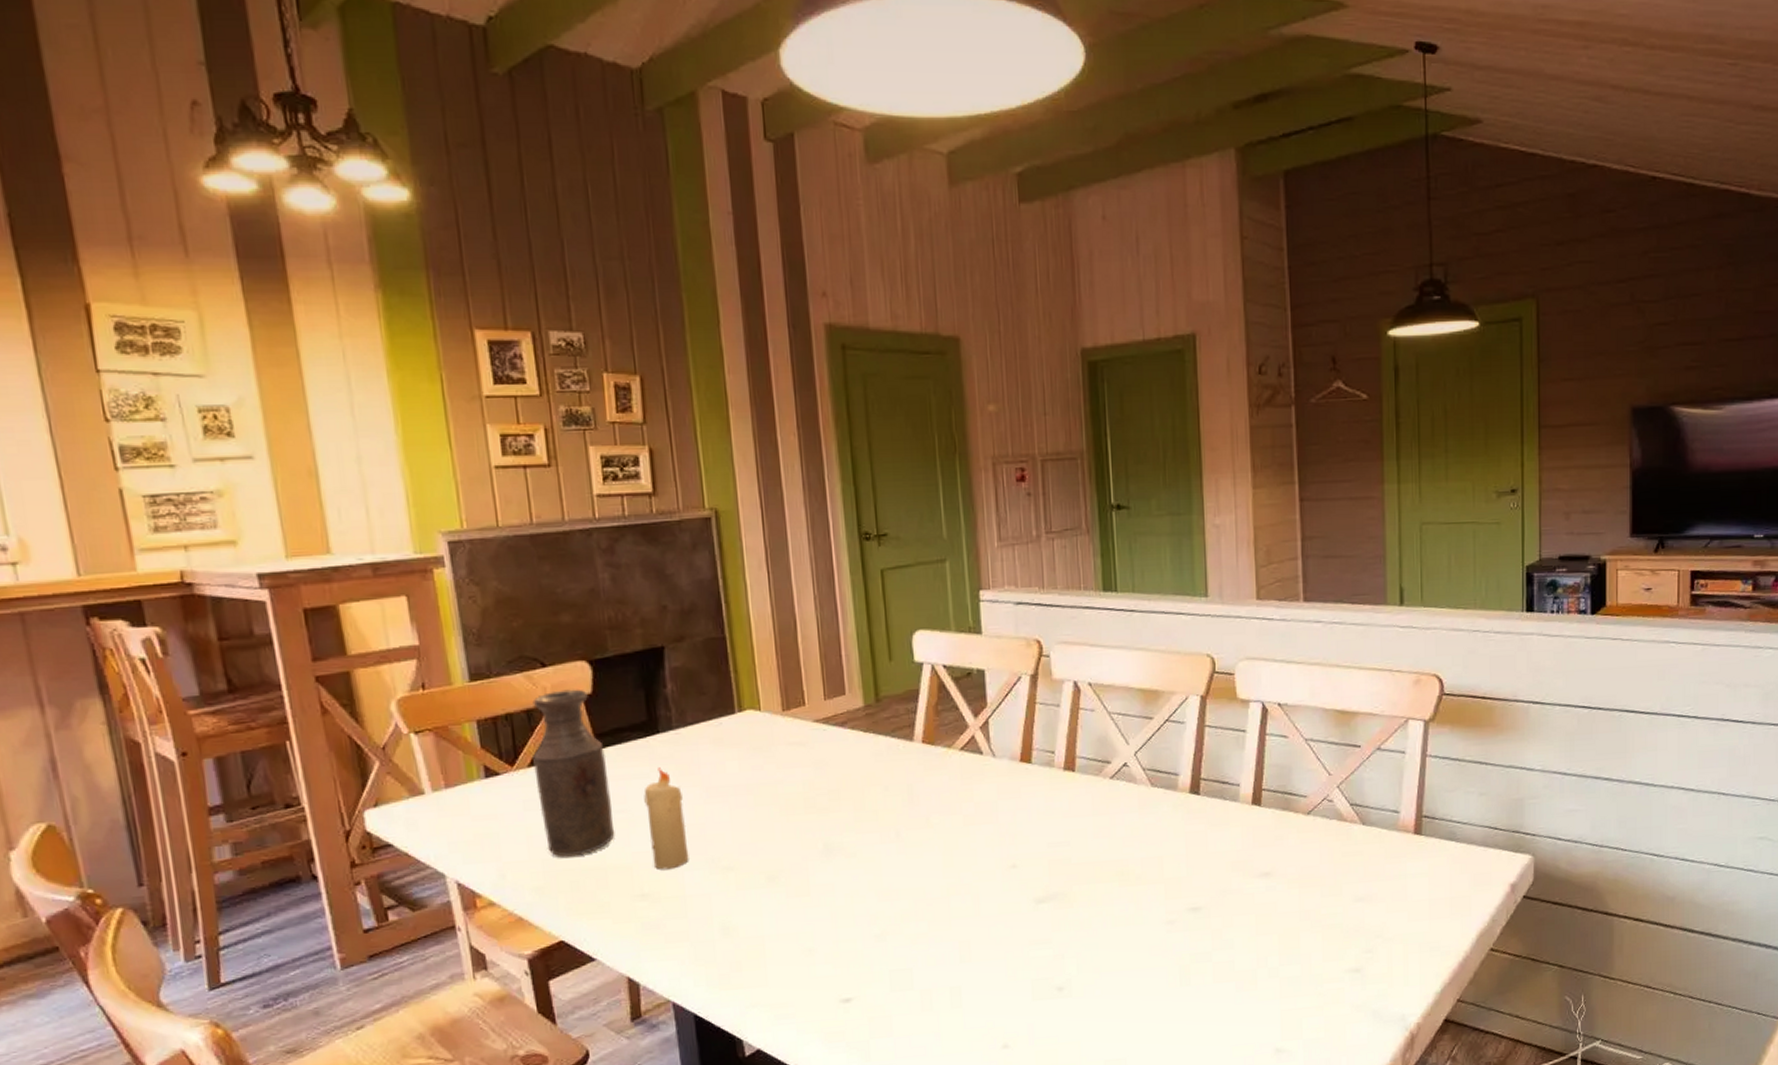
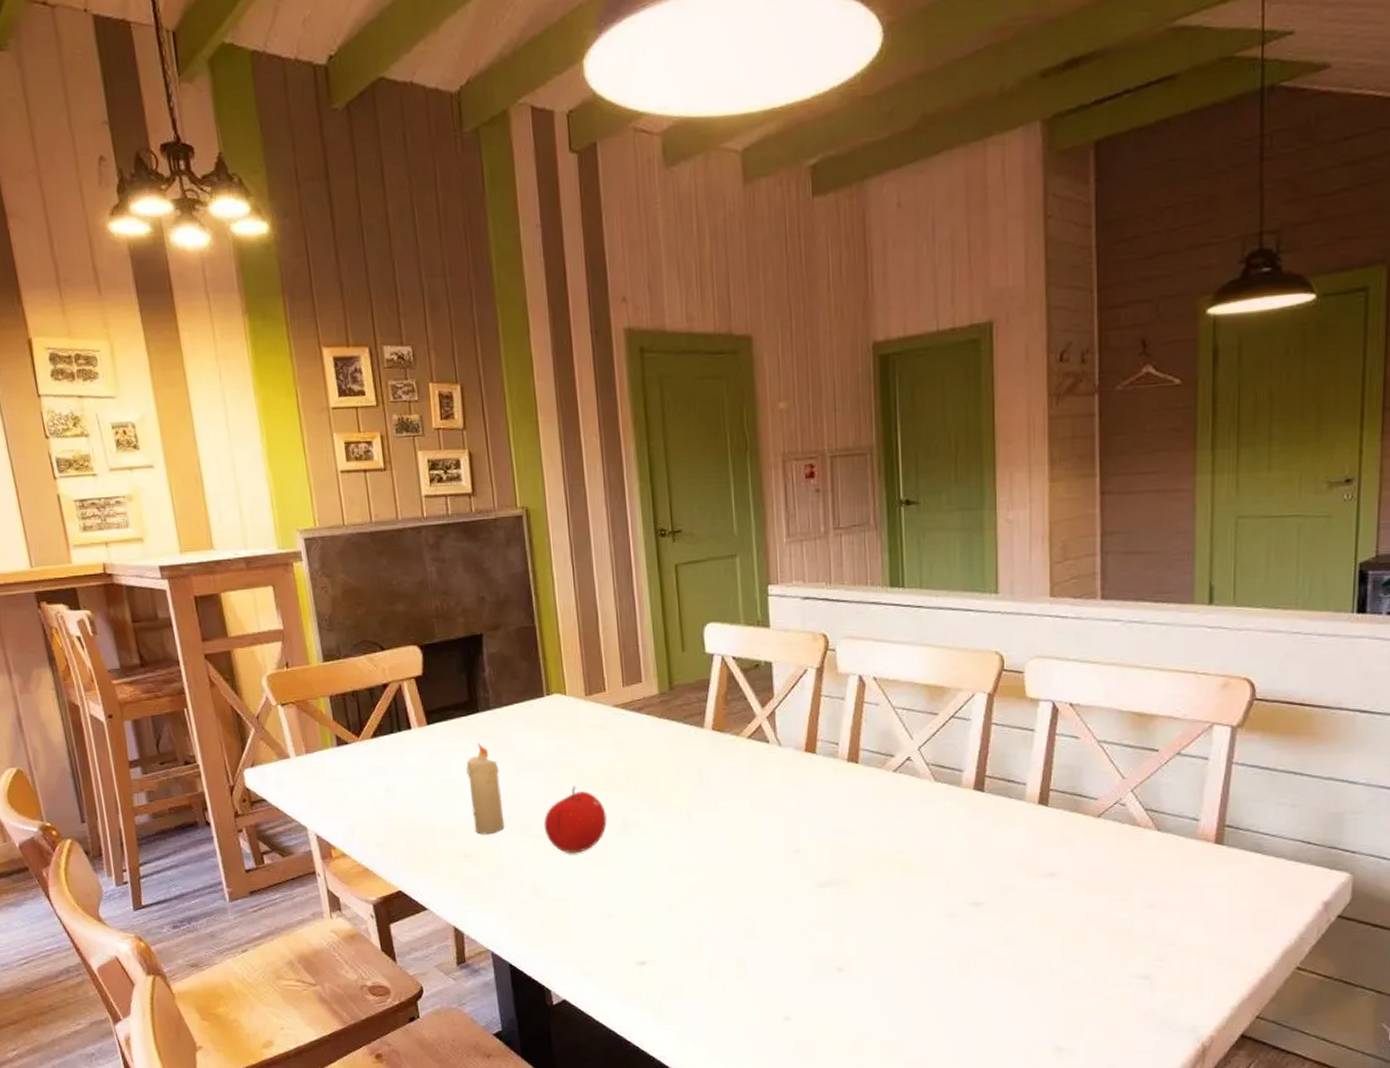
bottle: present [532,689,615,857] -> none [374,670,443,818]
fruit: none [734,810,807,884] -> present [543,786,607,853]

